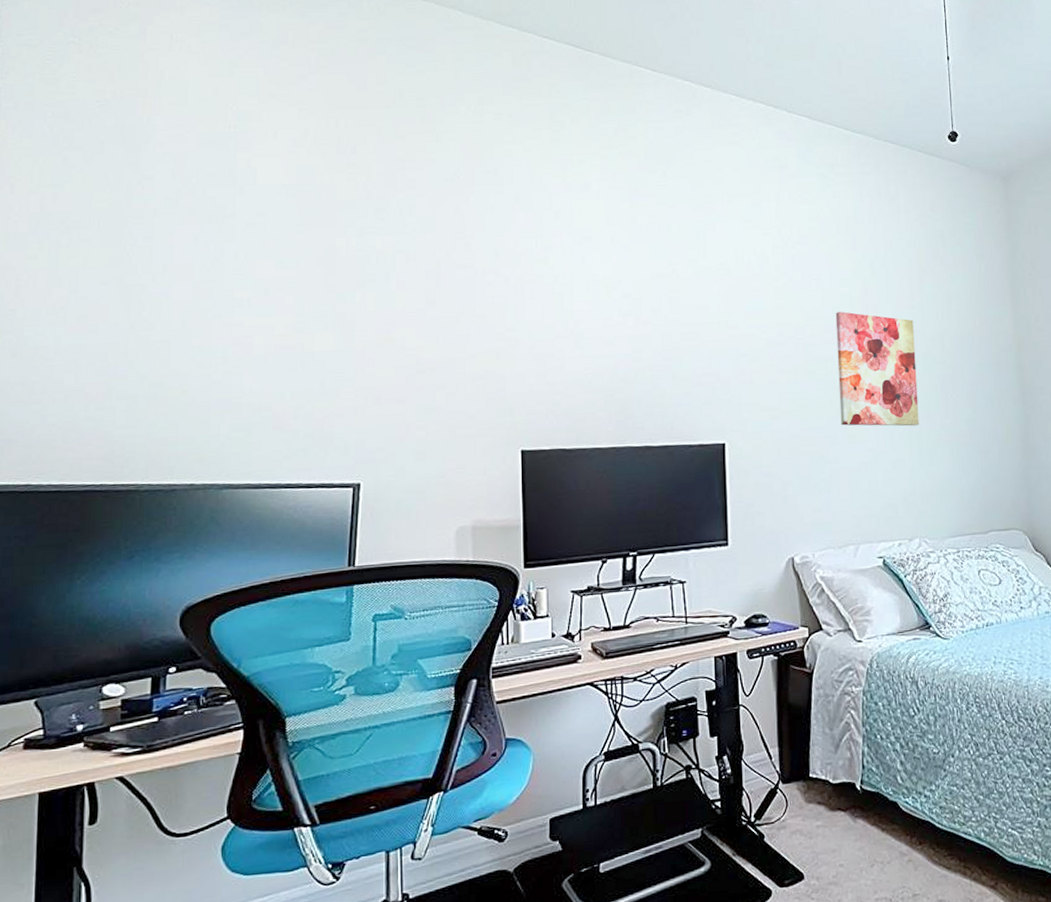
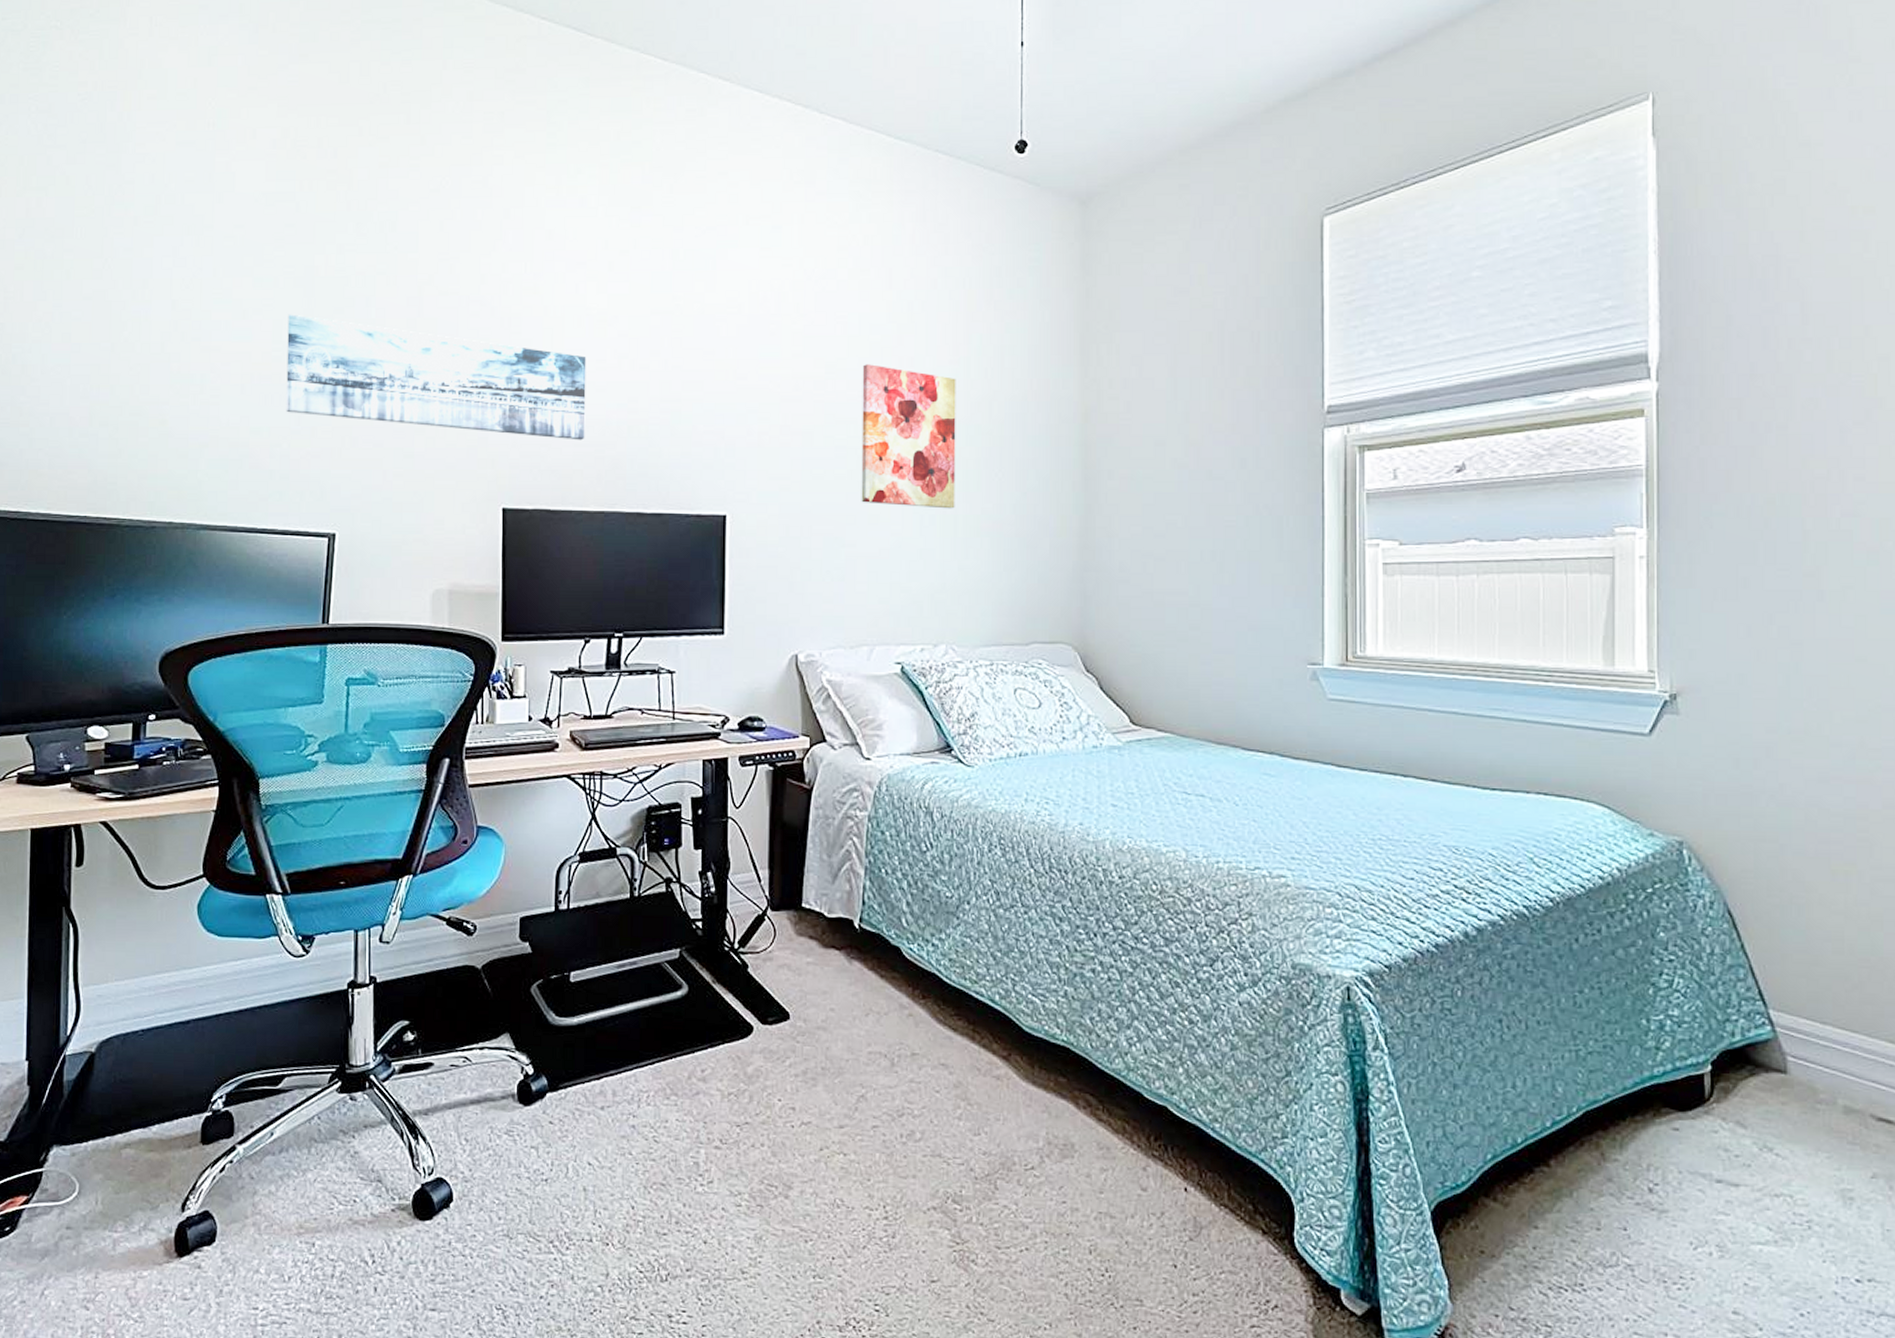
wall art: none [309,290,596,388] -> present [286,314,586,440]

